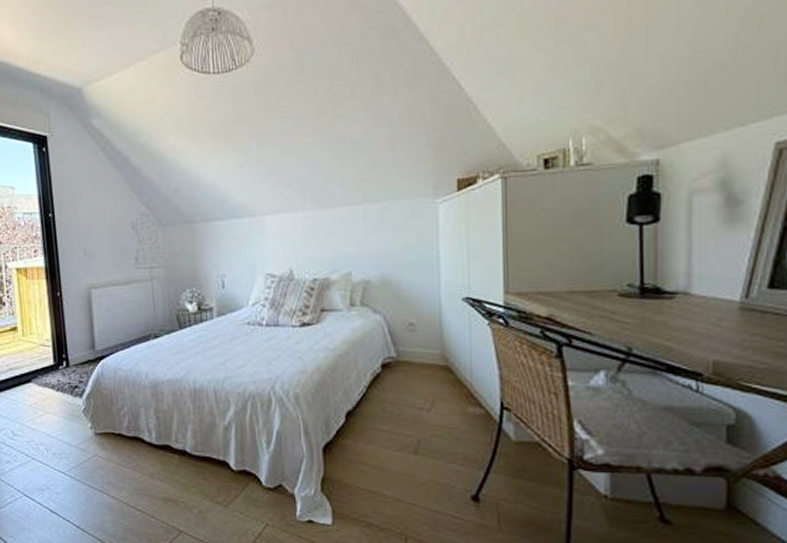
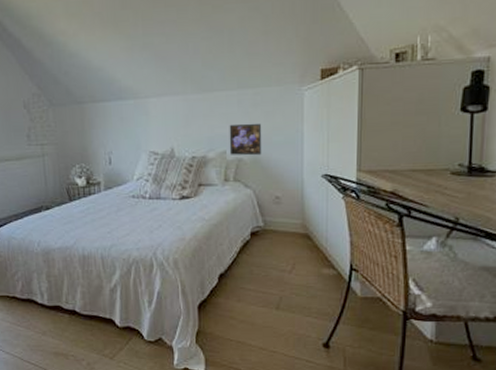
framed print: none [354,240,393,277] -> present [229,123,262,156]

